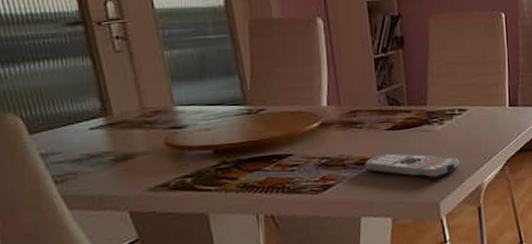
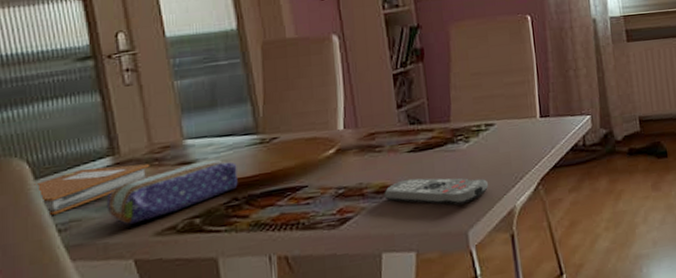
notebook: none [29,126,142,167] -> present [34,163,150,215]
pencil case: none [100,126,227,181] -> present [106,159,238,225]

